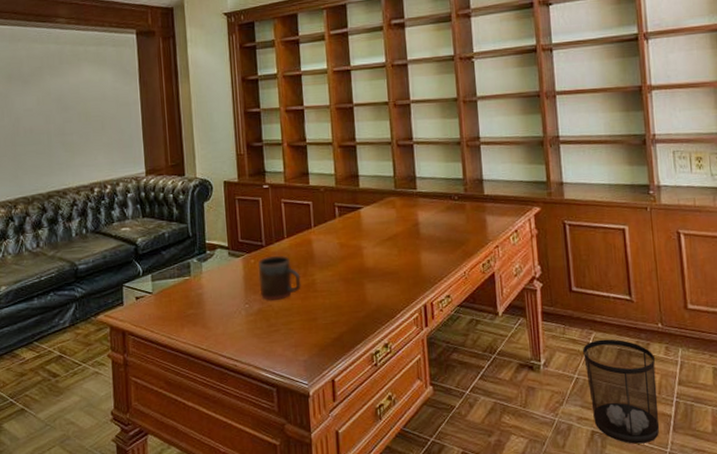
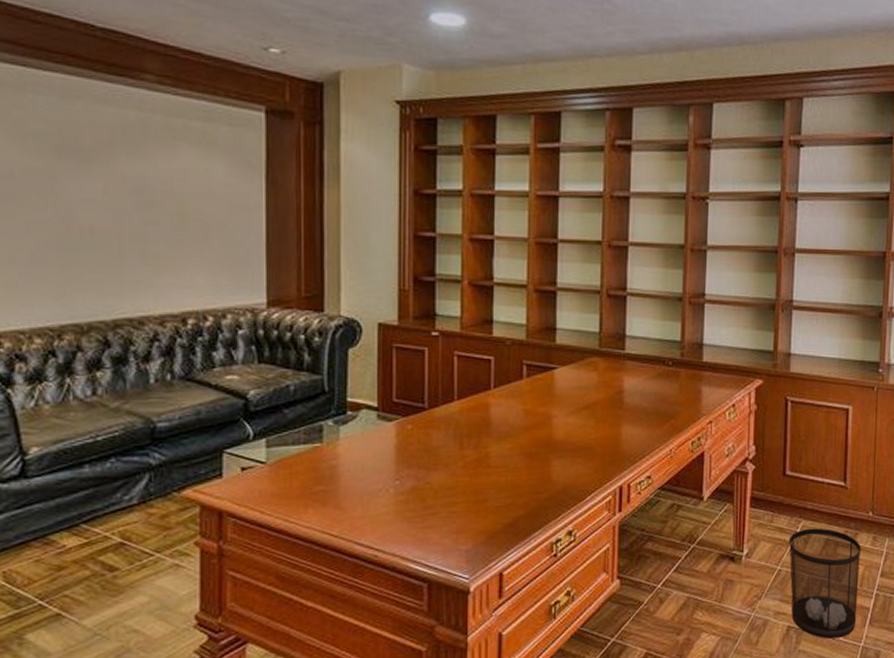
mug: present [258,255,301,300] -> none [416,421,471,476]

